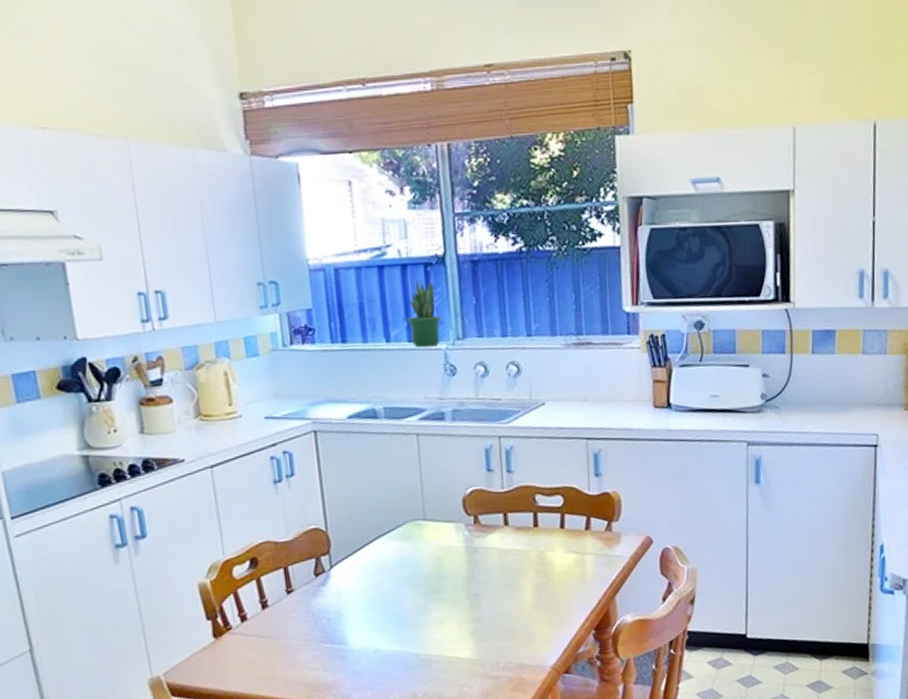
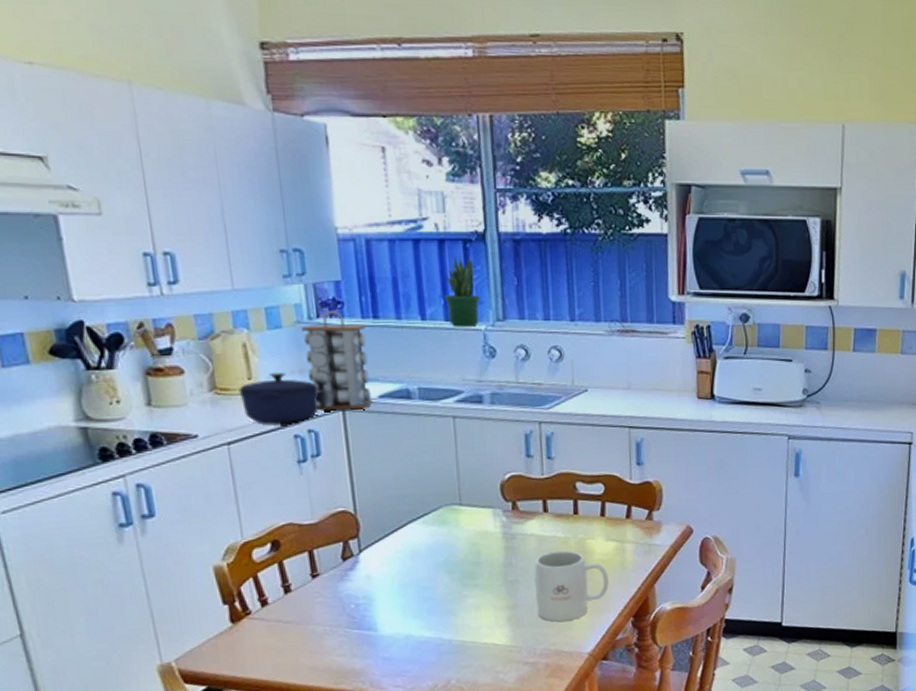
cooking pot: none [220,397,292,447] -> present [238,371,319,425]
spice rack: none [277,337,343,434] -> present [301,311,373,412]
mug: none [496,563,570,635] -> present [534,550,609,622]

